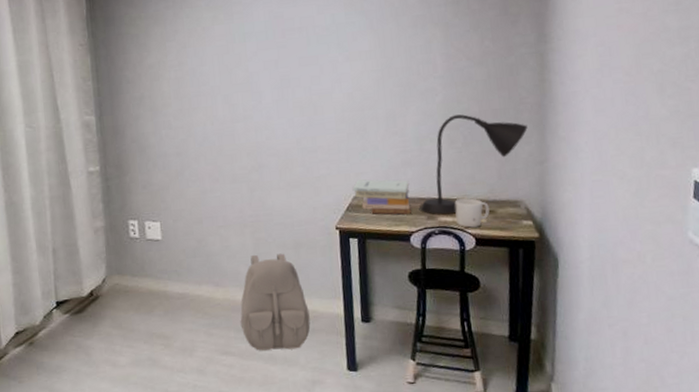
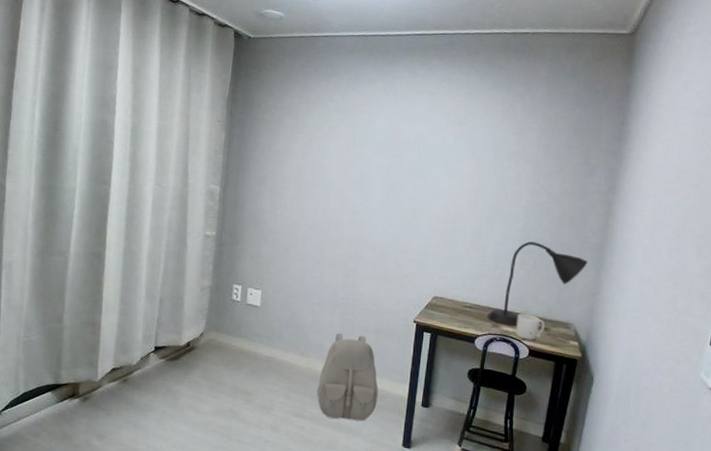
books: present [352,179,411,215] -> none [433,283,483,321]

